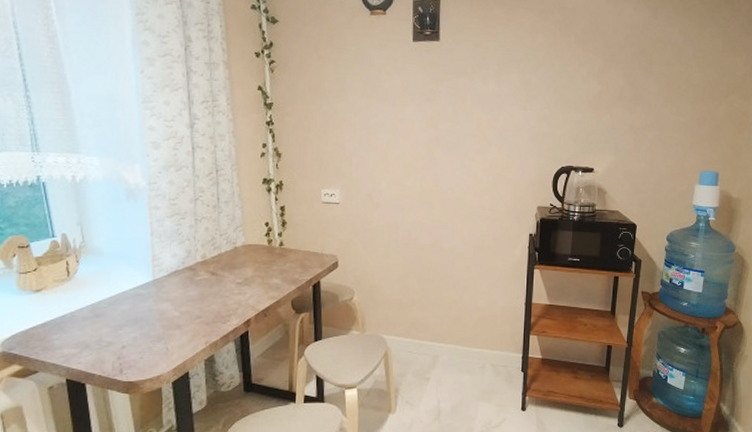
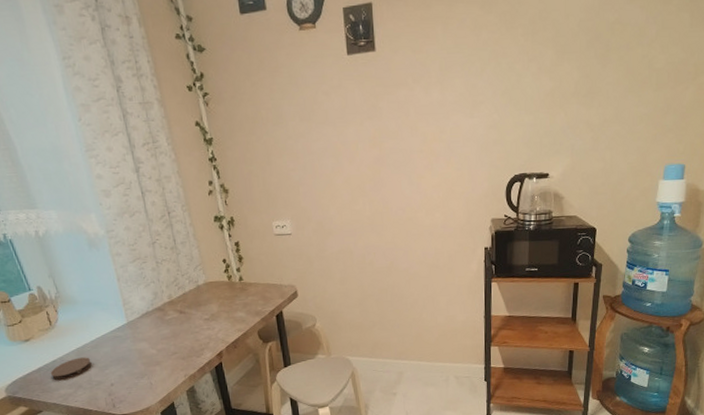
coaster: none [56,314,105,337] -> present [50,357,92,380]

